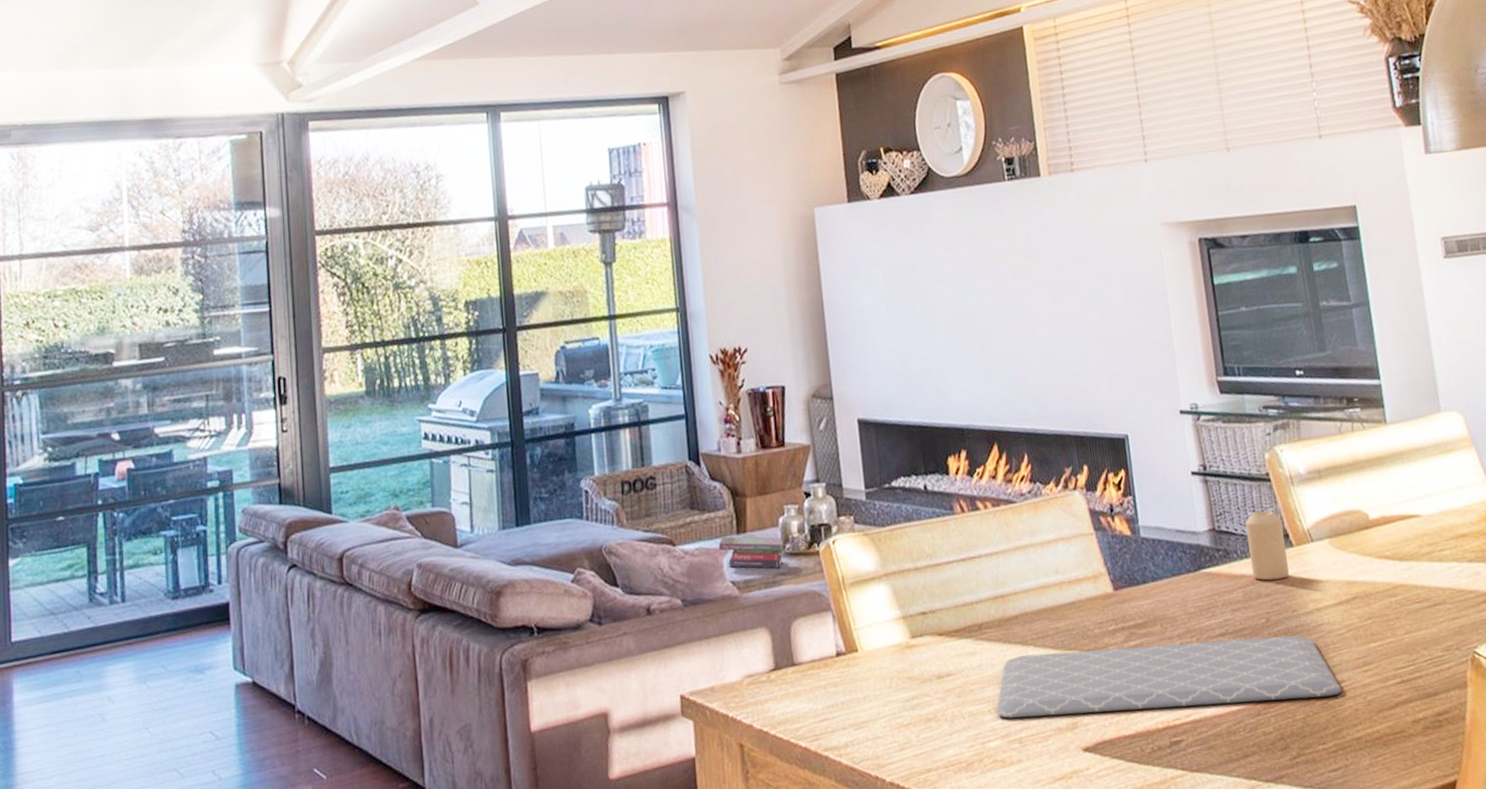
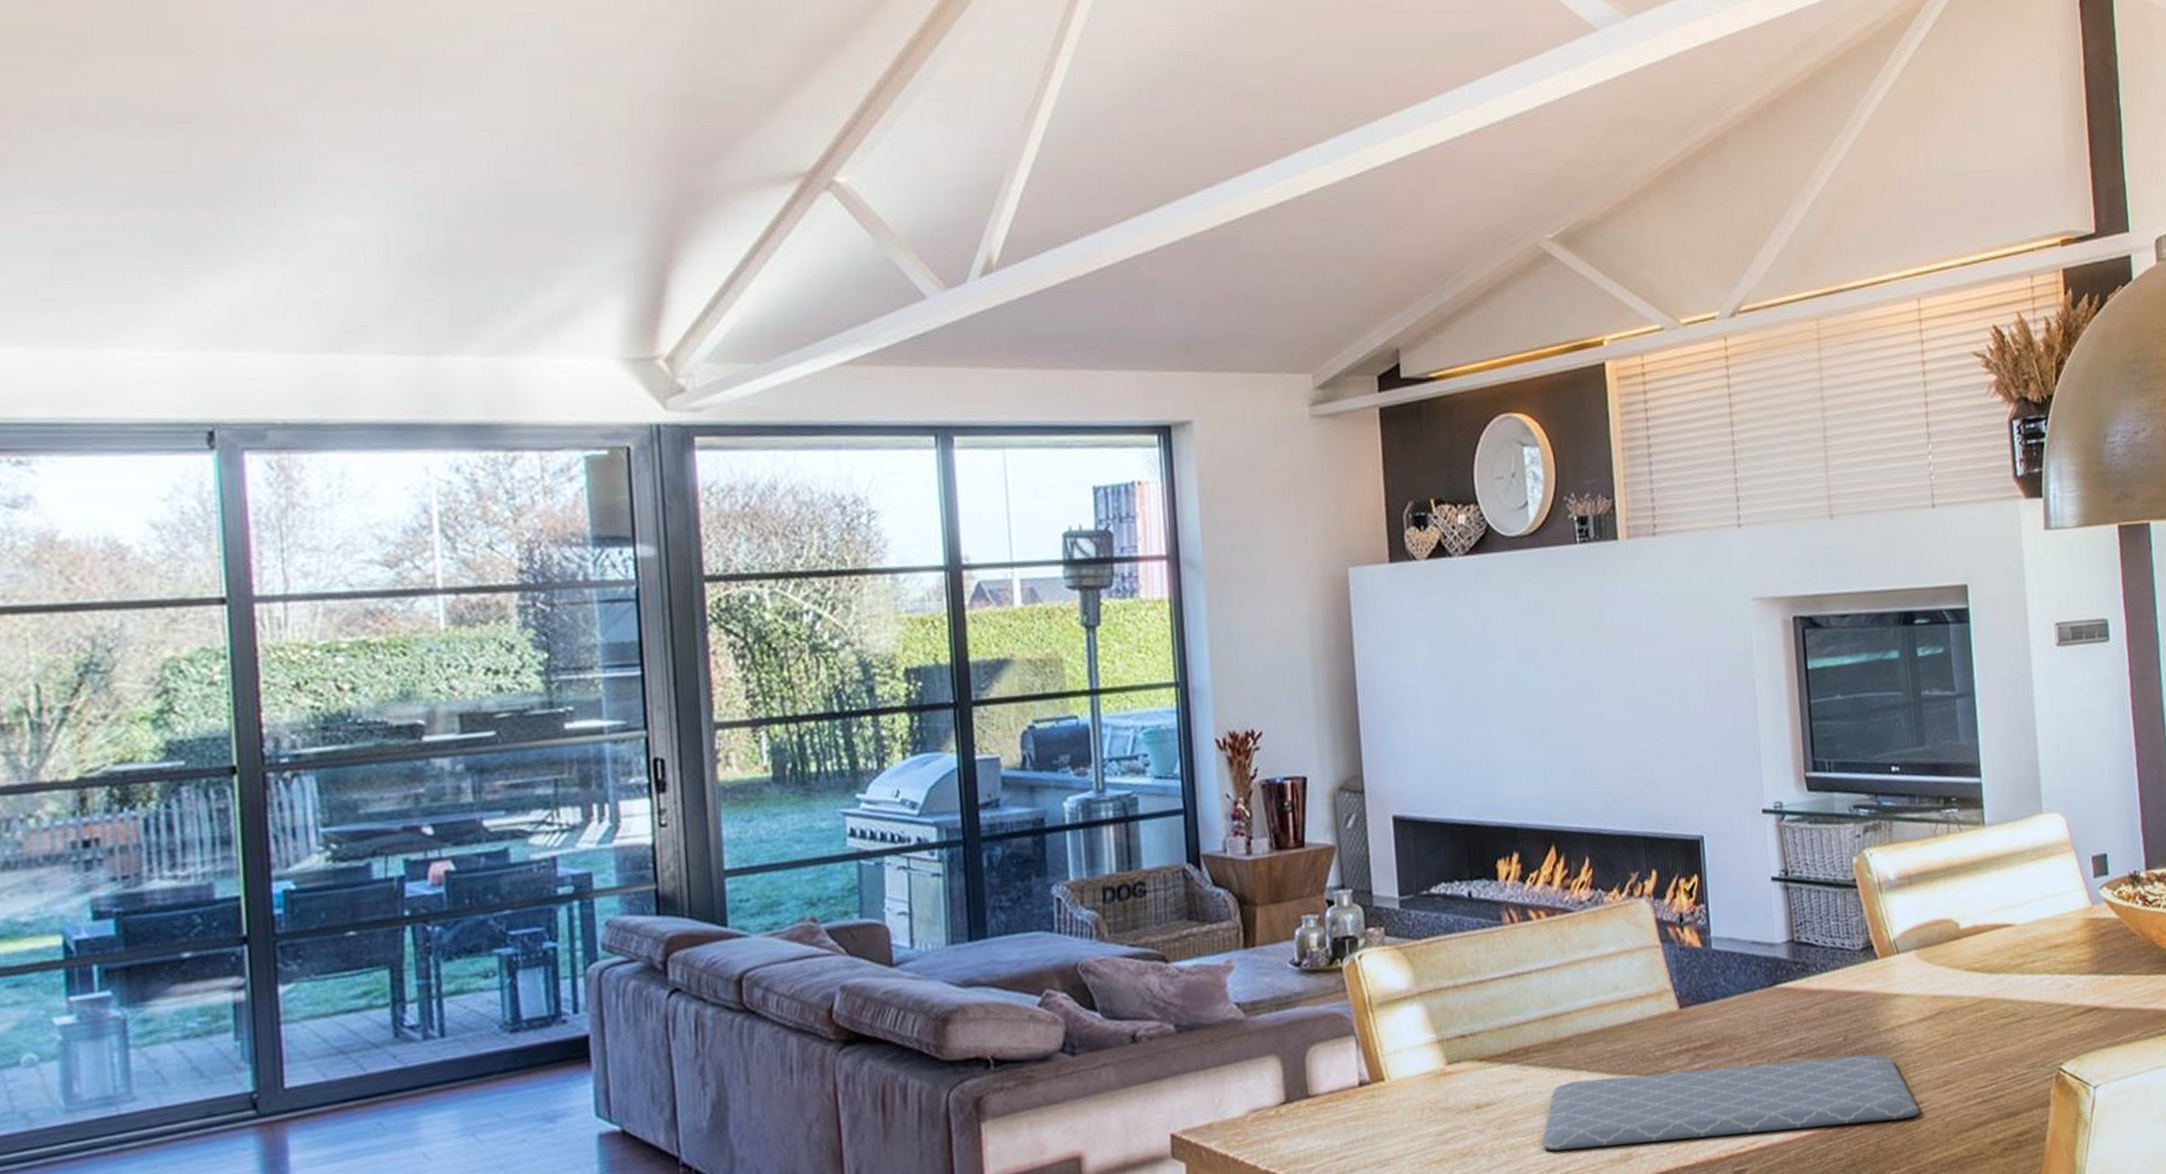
books: present [718,536,784,569] -> none [1221,951,1301,988]
candle: present [1246,510,1289,580] -> none [1828,919,1872,996]

